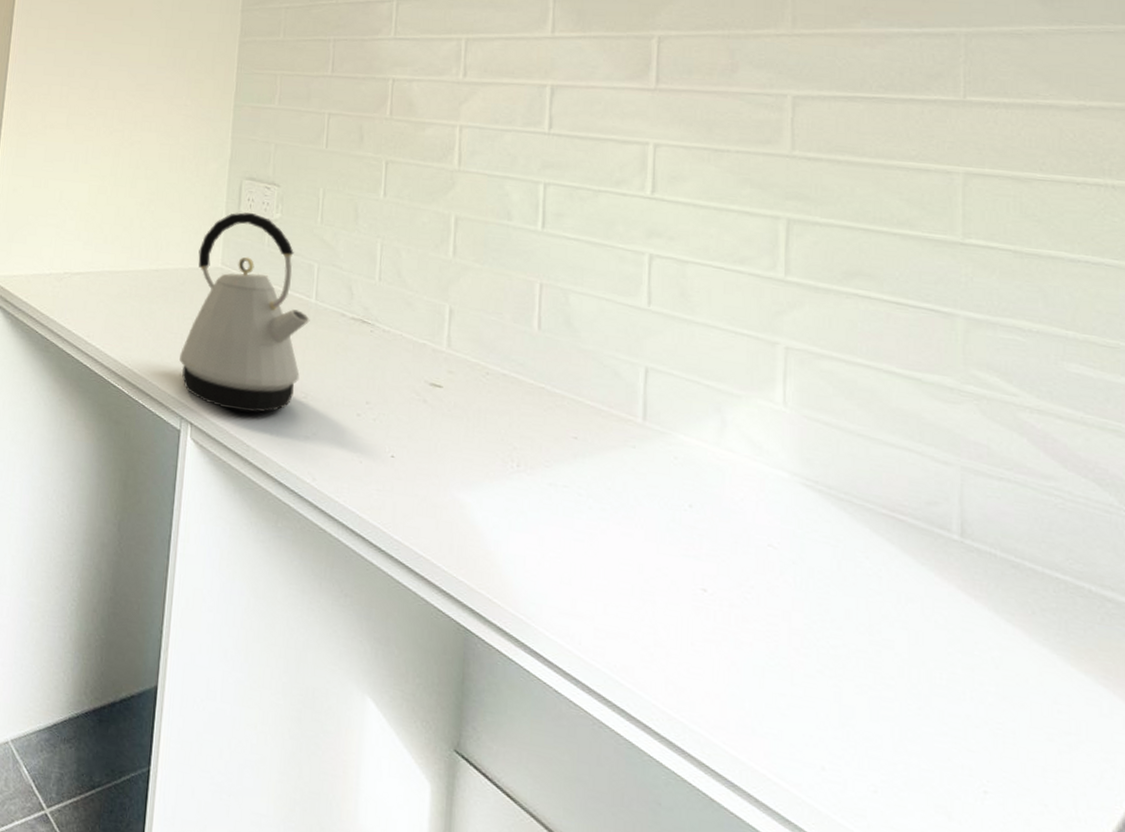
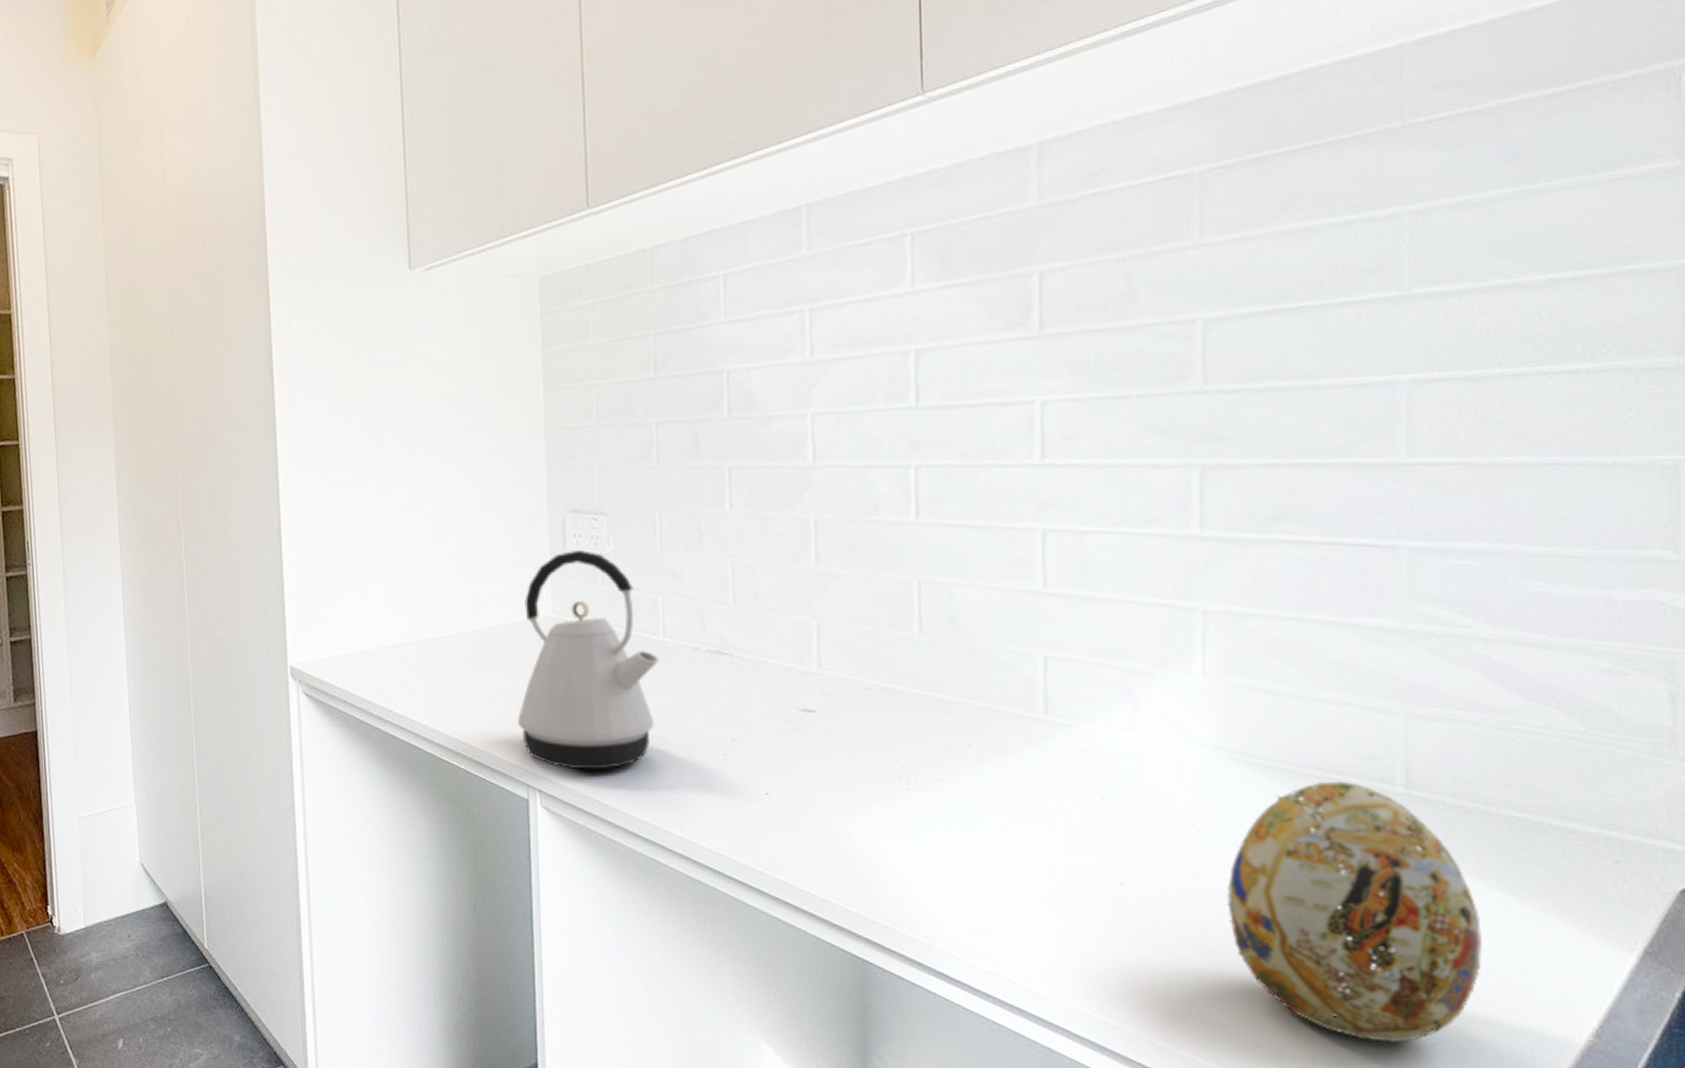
decorative egg: none [799,518,1030,786] -> present [1227,781,1482,1043]

